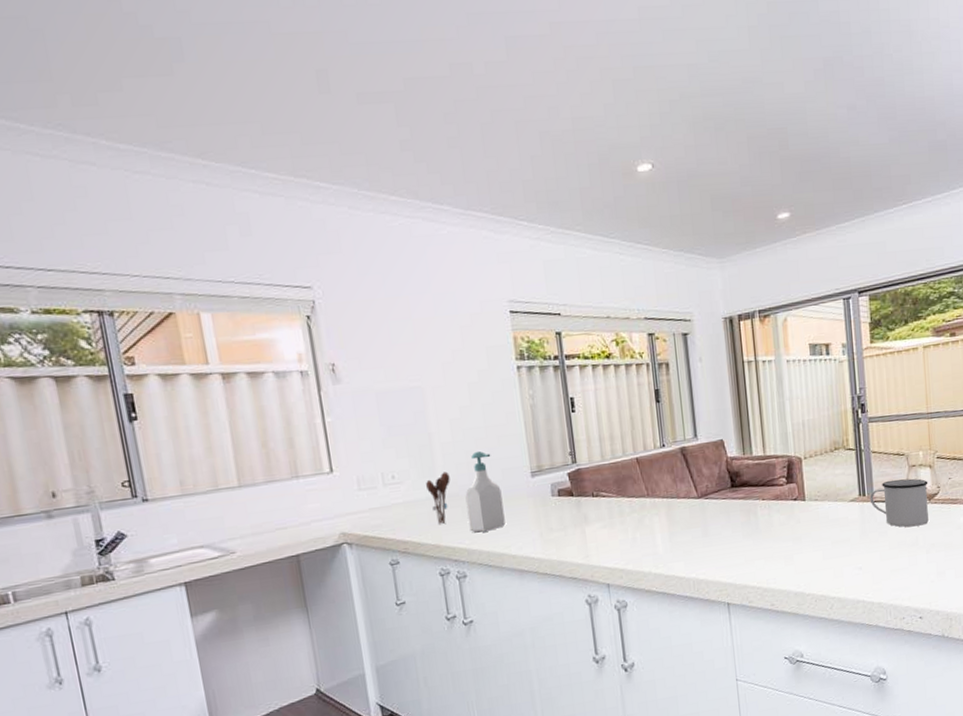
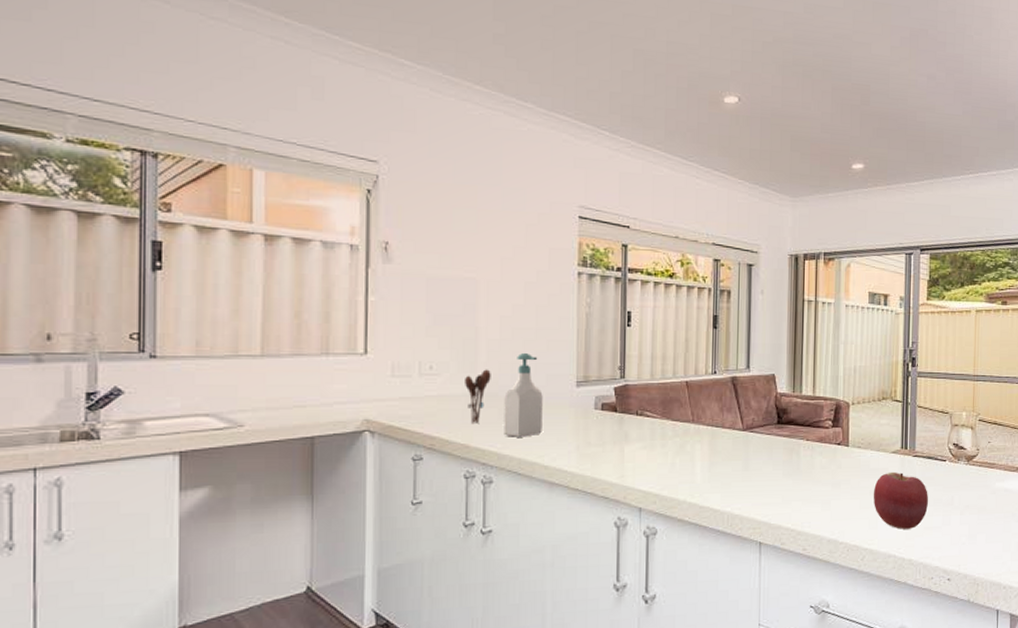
apple: none [835,519,892,575] -> present [874,472,928,529]
mug: present [869,478,929,527] -> none [911,436,969,486]

